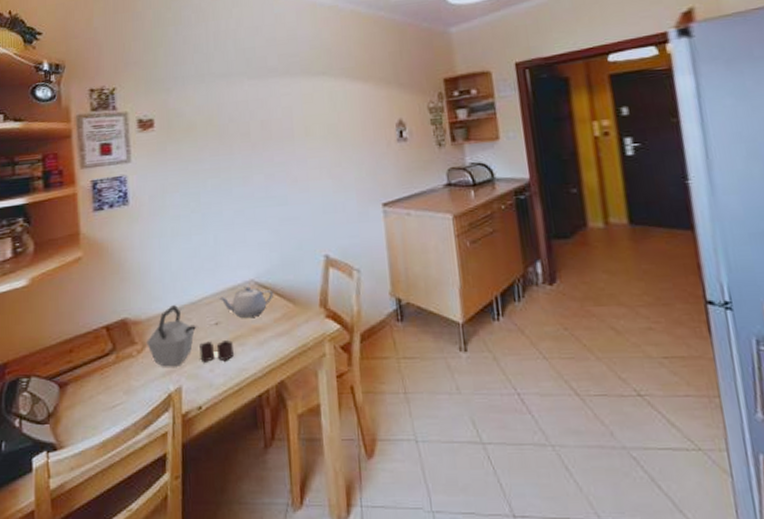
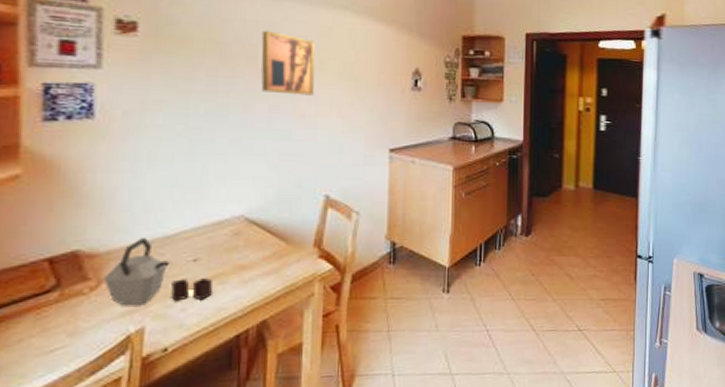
teapot: present [219,285,274,318] -> none [201,220,265,255]
wall art: none [252,107,303,164] -> present [261,30,315,96]

